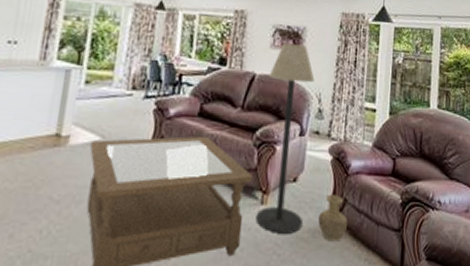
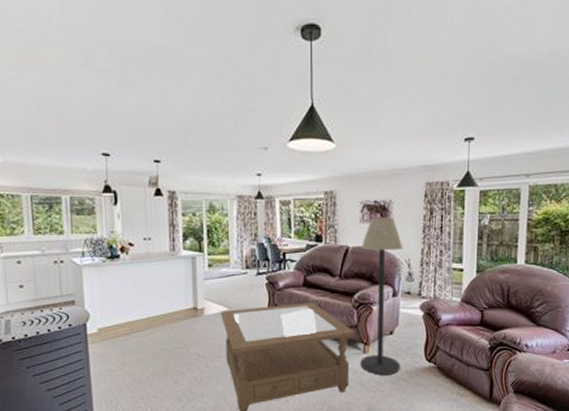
vase: present [318,194,348,242] -> none [414,343,441,380]

